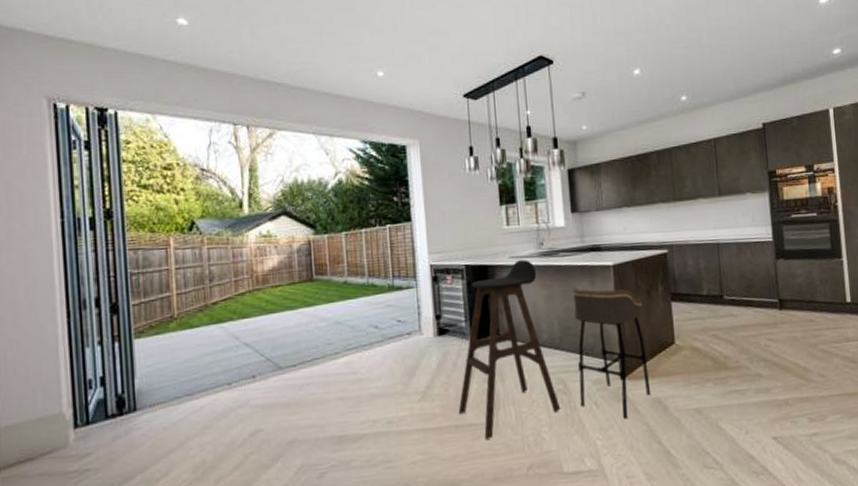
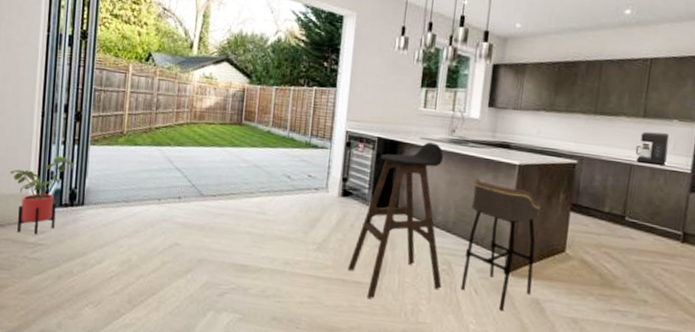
house plant: none [33,358,119,463] -> present [9,155,76,235]
coffee maker: none [718,208,749,240] -> present [635,131,670,165]

